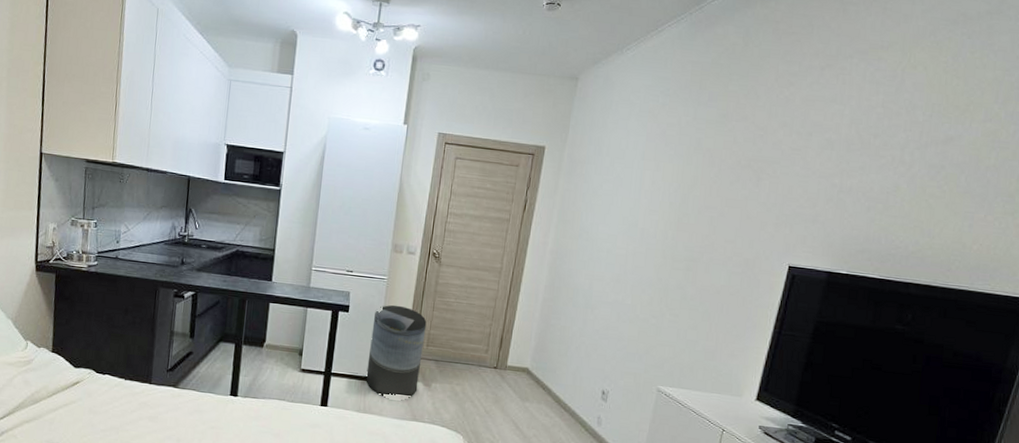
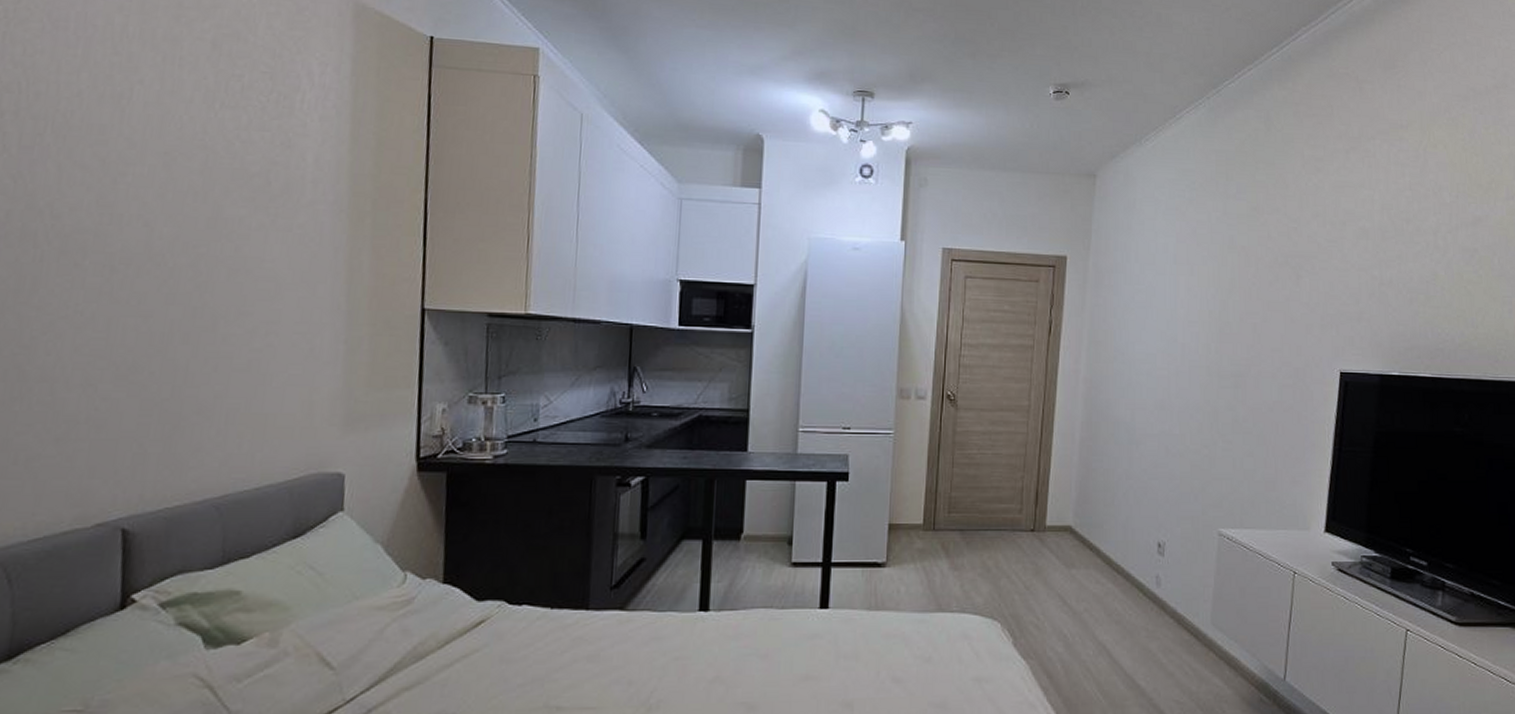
trash can: present [366,304,427,398] -> none [875,465,946,587]

